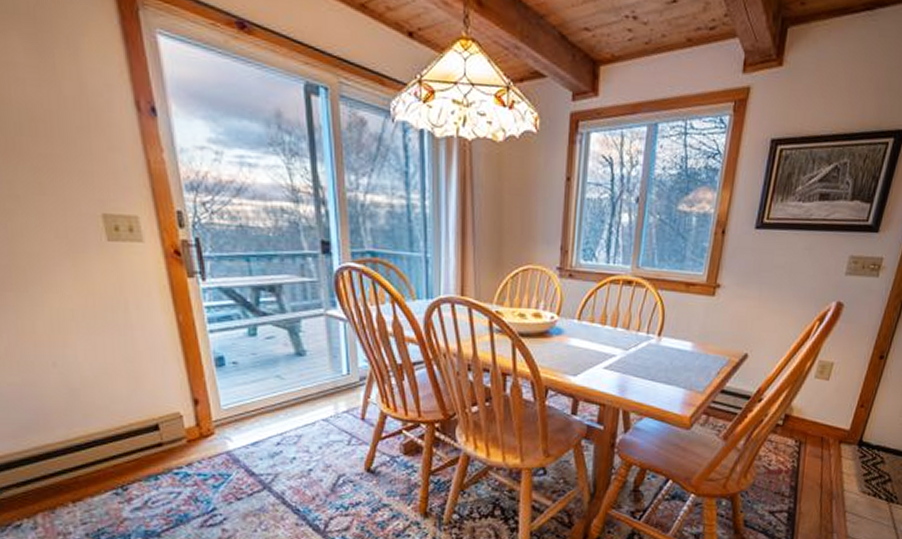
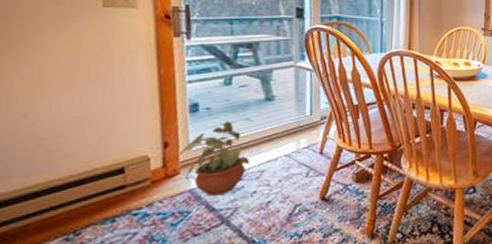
potted plant: none [211,377,286,460] -> present [179,121,251,196]

